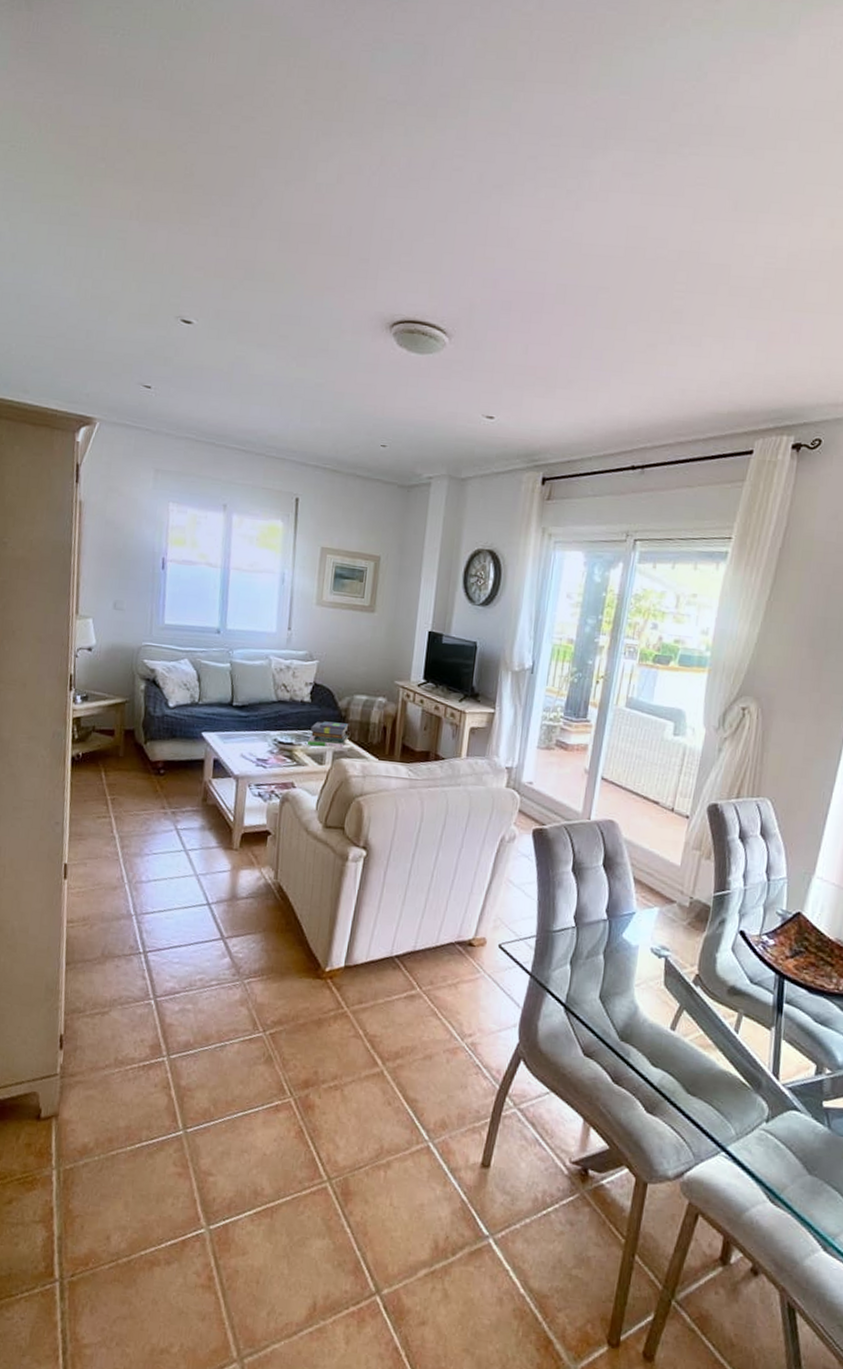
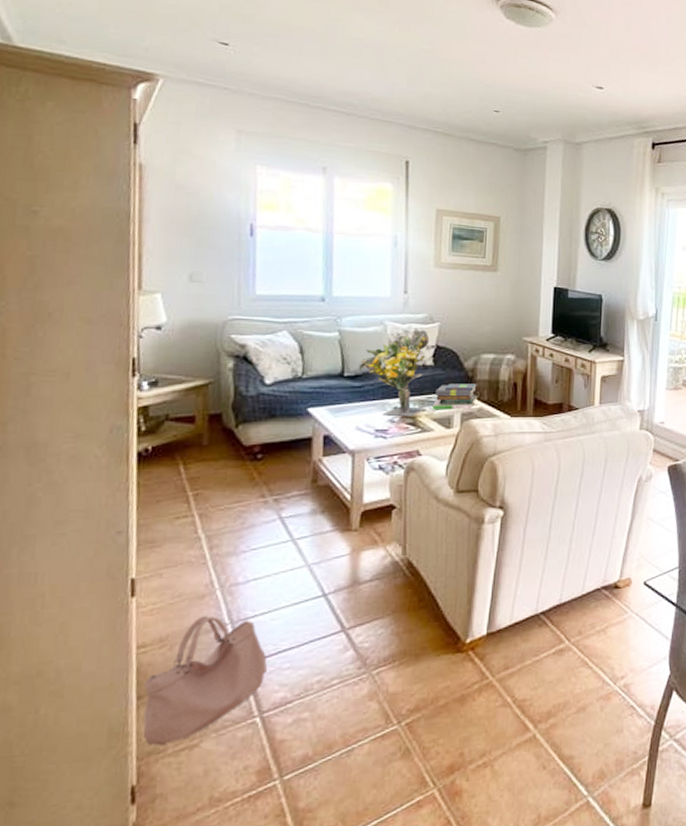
handbag: none [69,905,162,1007] -> present [142,616,267,746]
bouquet: none [245,664,309,749] -> present [358,328,430,416]

